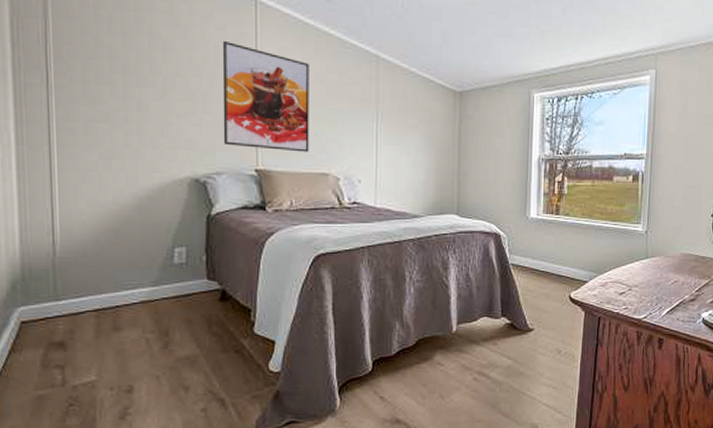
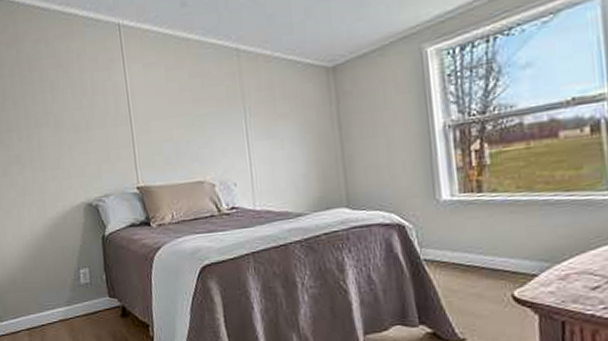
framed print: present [222,40,309,153] -> none [97,69,183,168]

